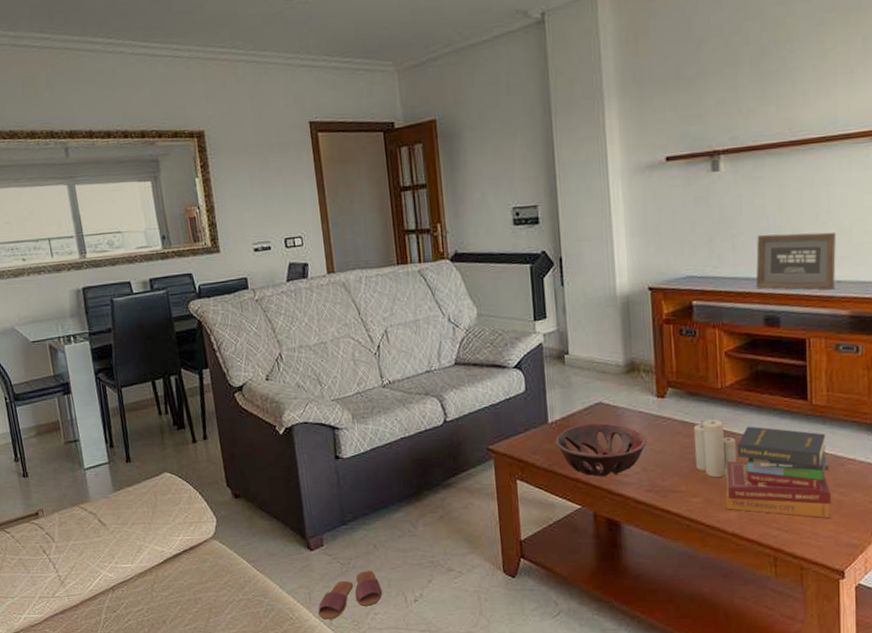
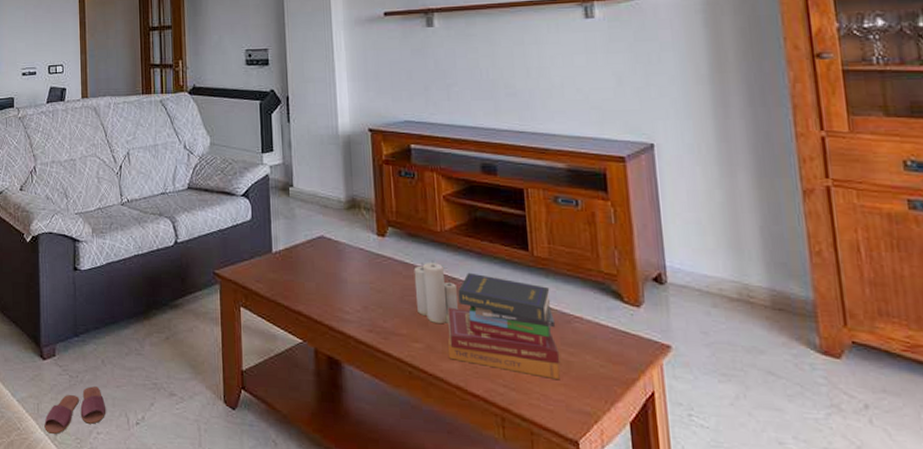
decorative bowl: present [554,422,647,476] -> none [278,256,368,311]
picture frame: present [755,232,836,290] -> none [471,86,550,142]

